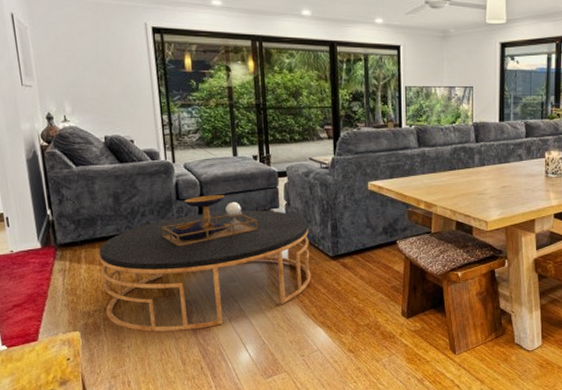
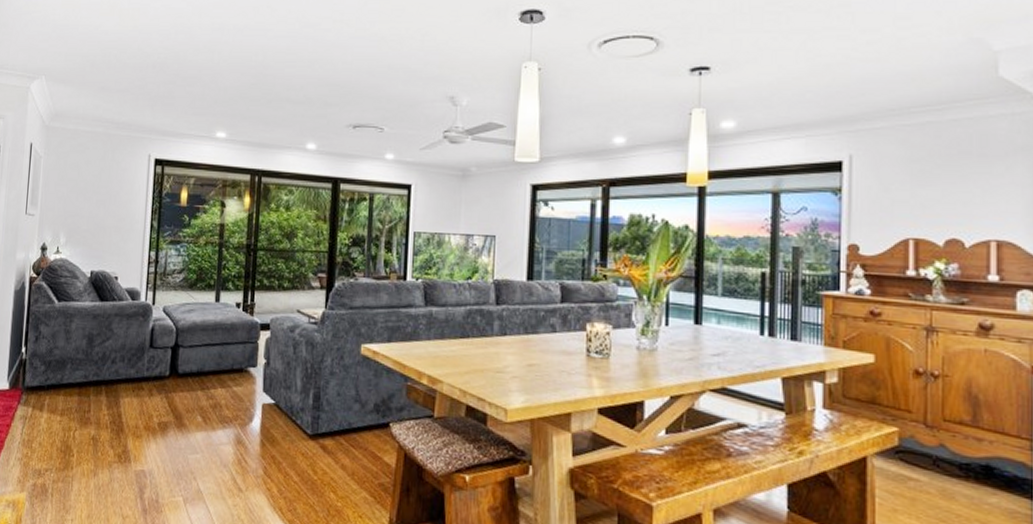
coffee table: present [99,194,311,332] -> none [56,344,287,509]

